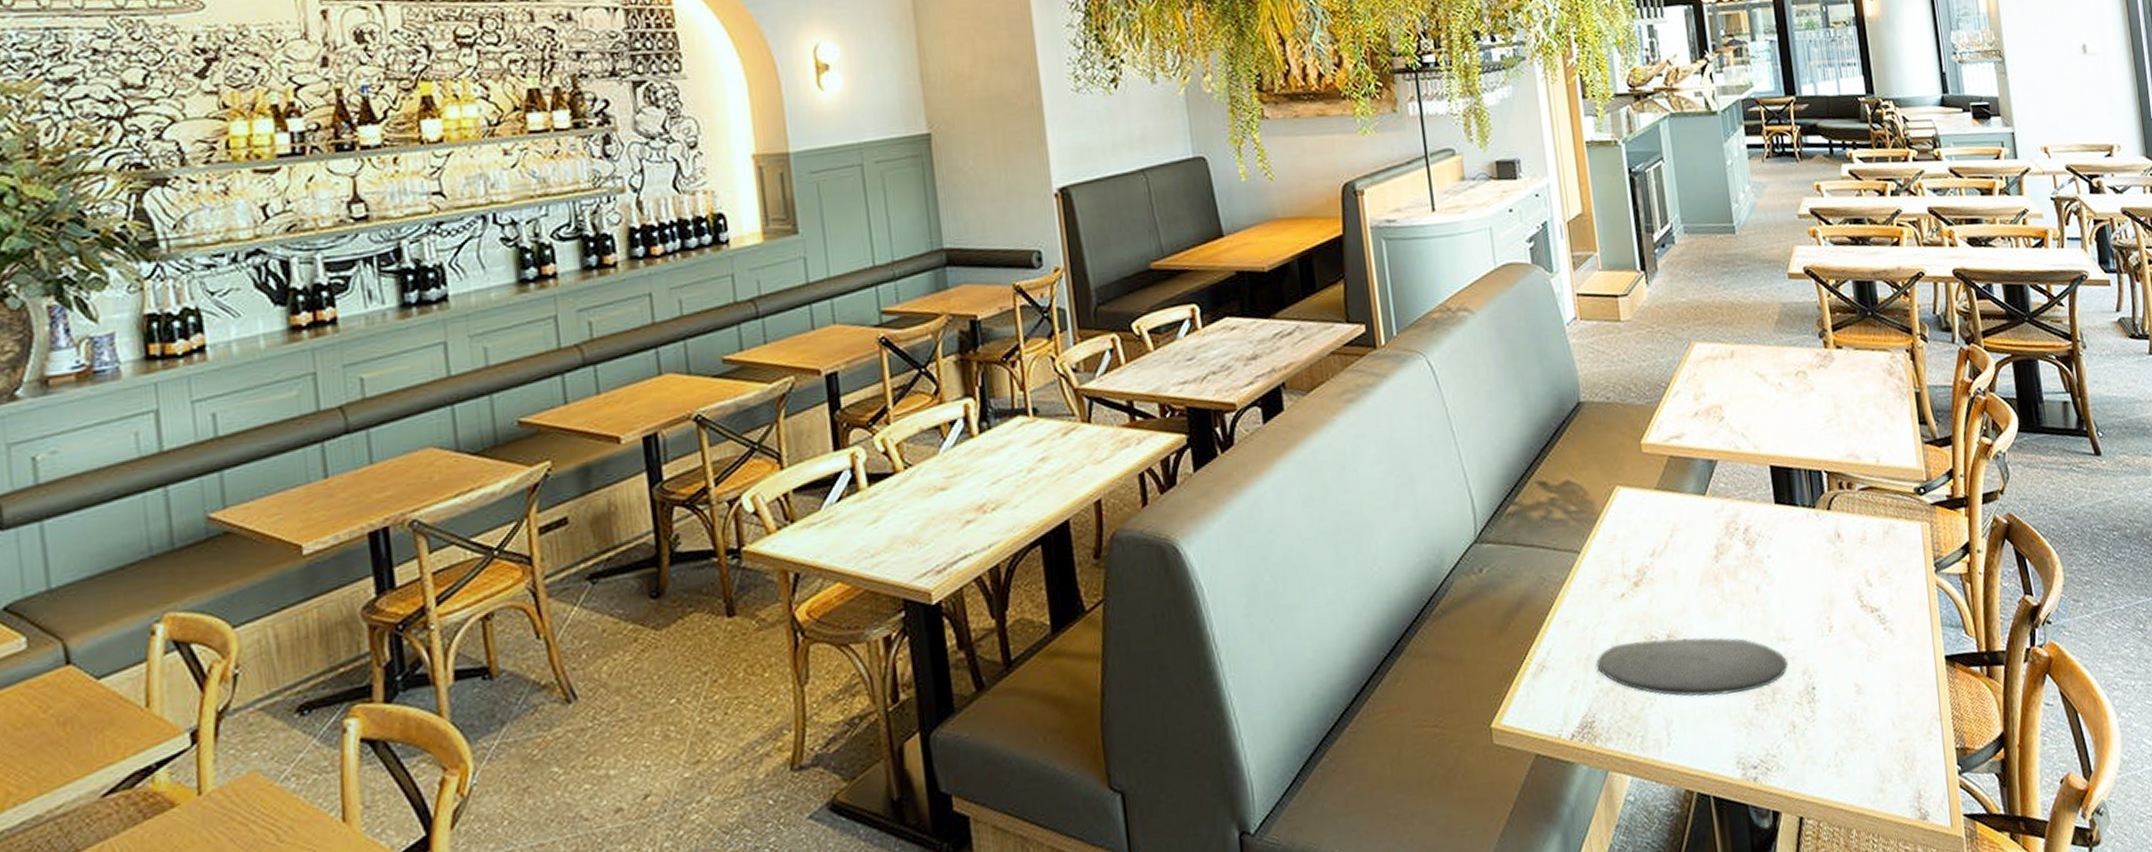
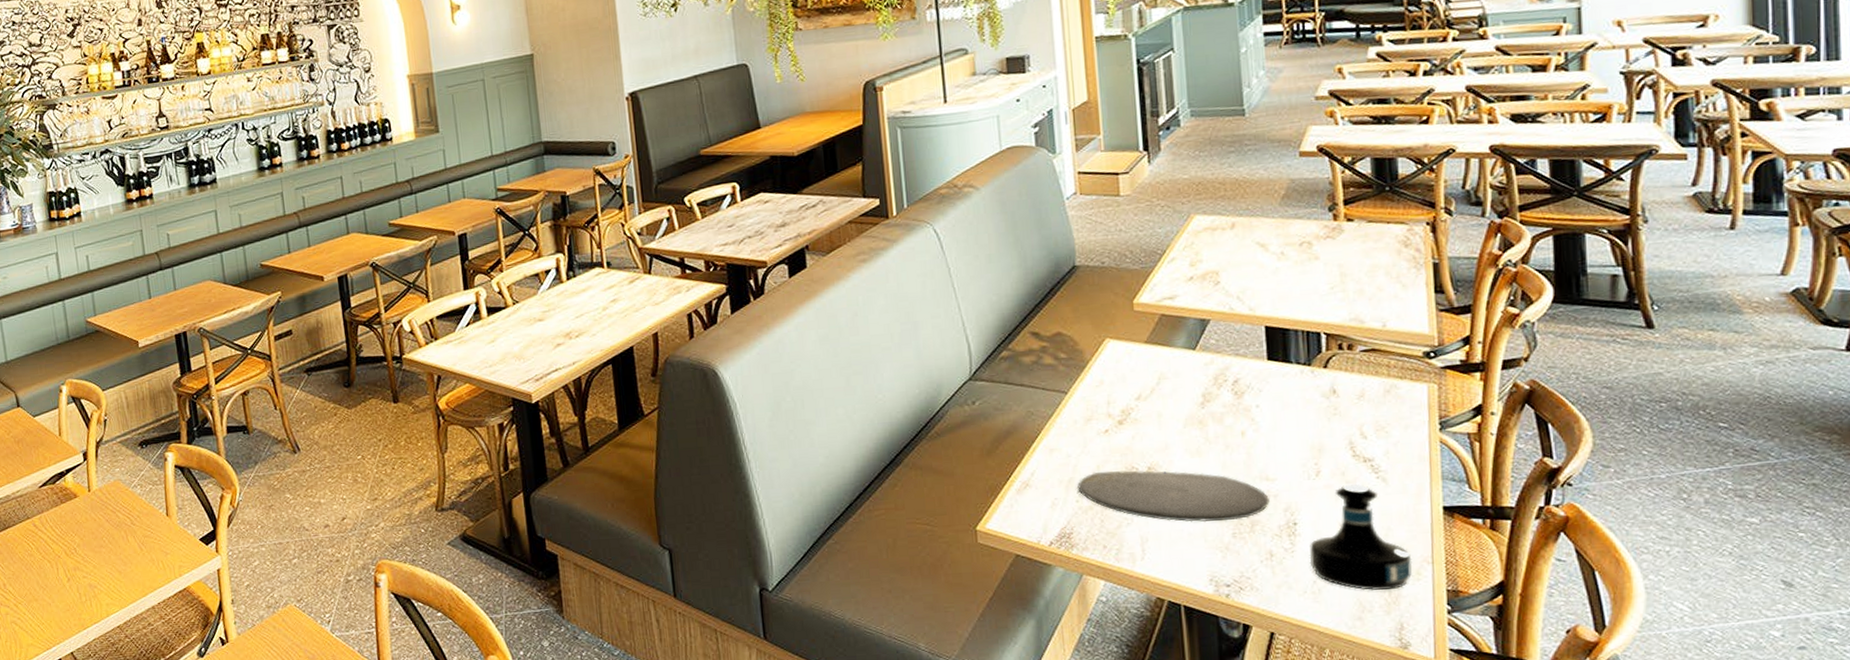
tequila bottle: none [1829,637,1924,758] -> present [1309,483,1412,591]

